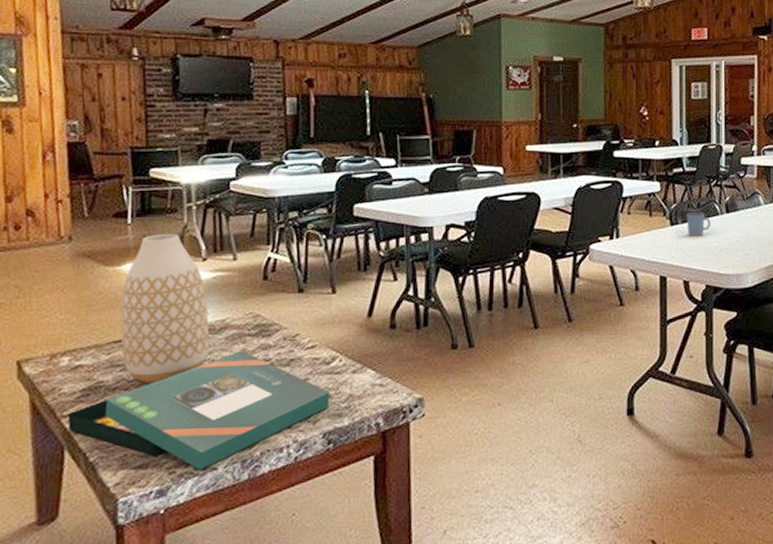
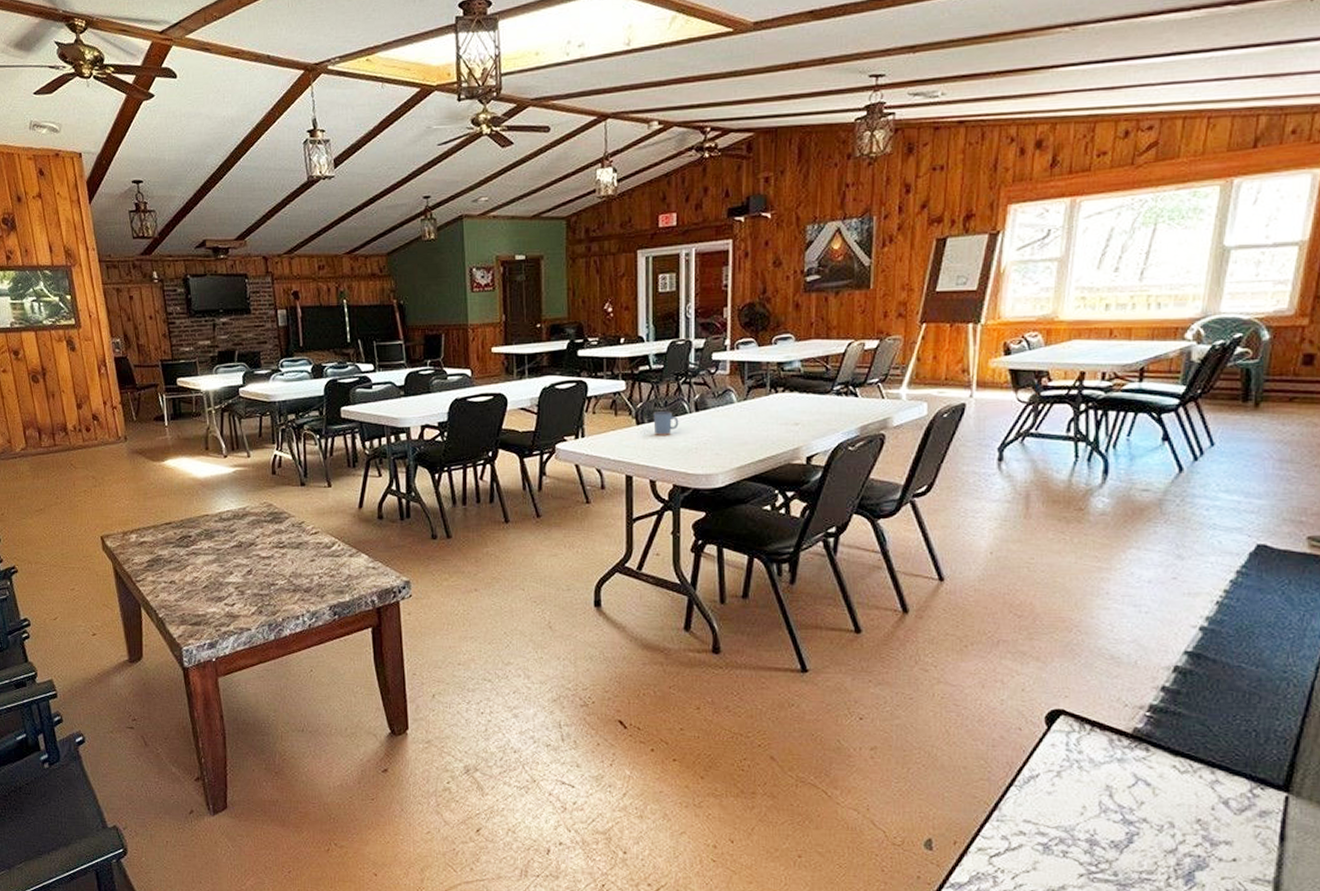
board game: present [67,351,330,471] -> none [140,534,333,630]
vase: present [120,233,210,384] -> none [167,434,236,558]

